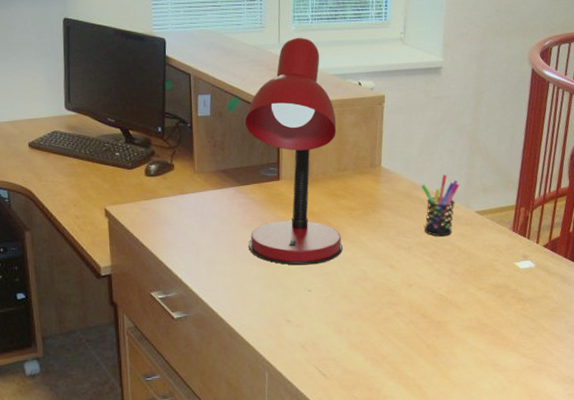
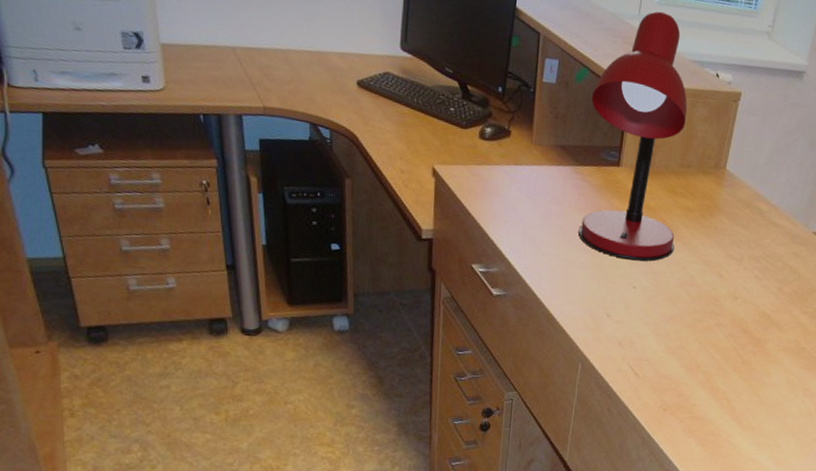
pen holder: present [421,174,460,237] -> none [759,188,802,253]

